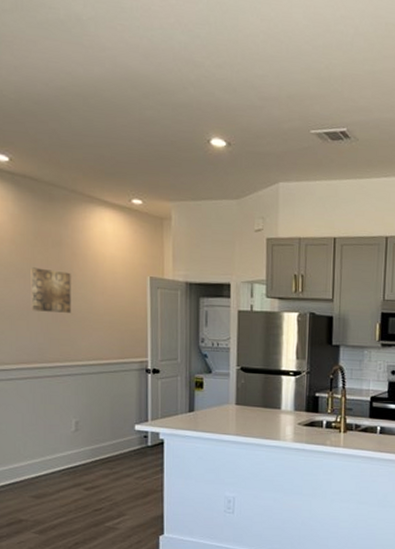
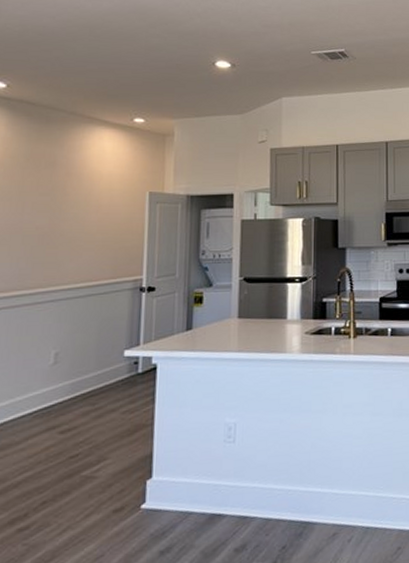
wall art: present [31,267,71,313] -> none [14,189,63,235]

